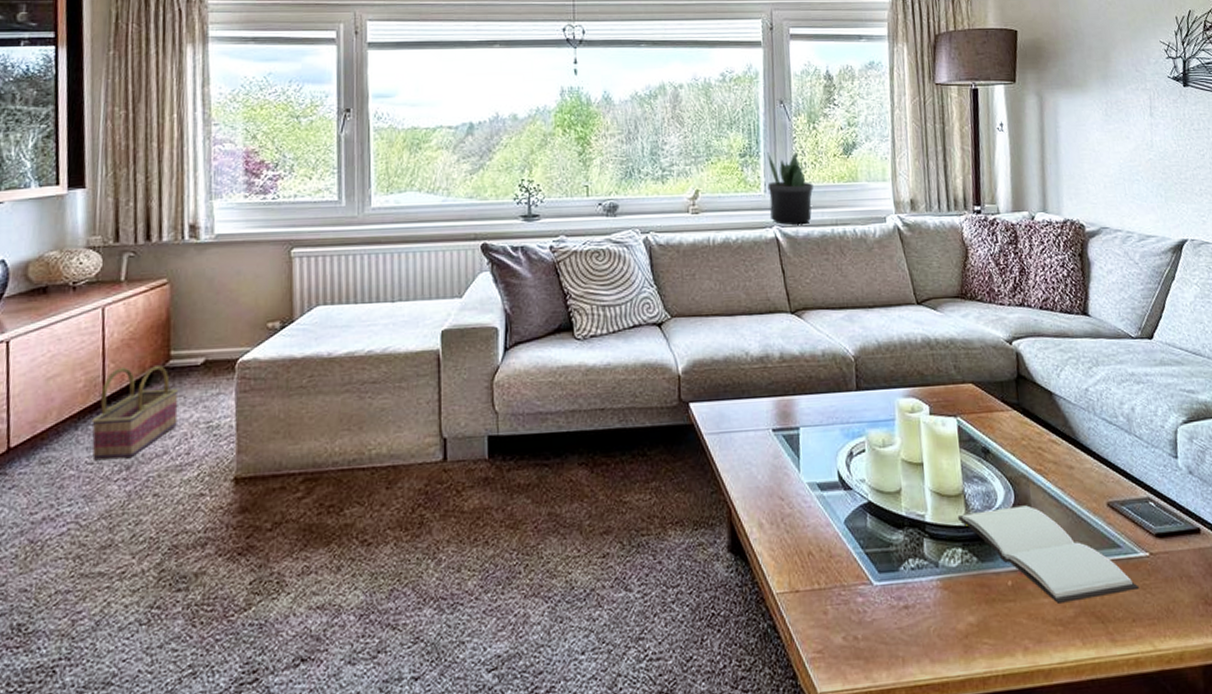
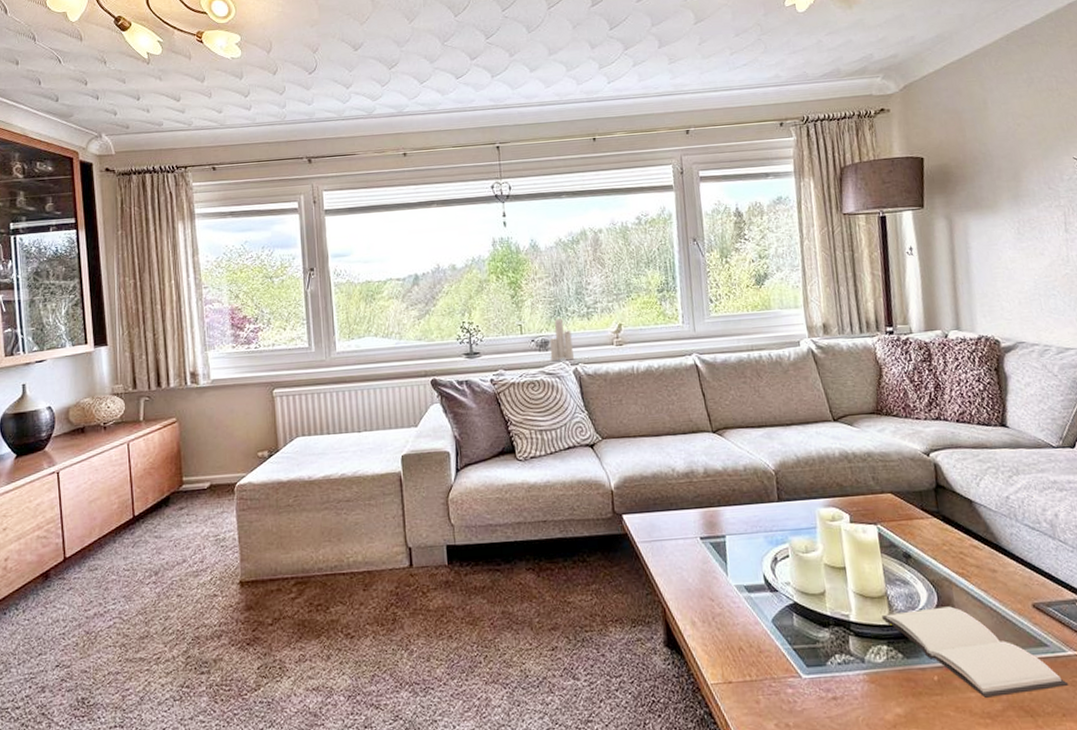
basket: present [92,365,179,461] -> none [126,490,192,568]
candle: none [618,178,646,228] -> present [550,316,575,361]
planter: present [767,152,814,225] -> none [684,286,729,352]

